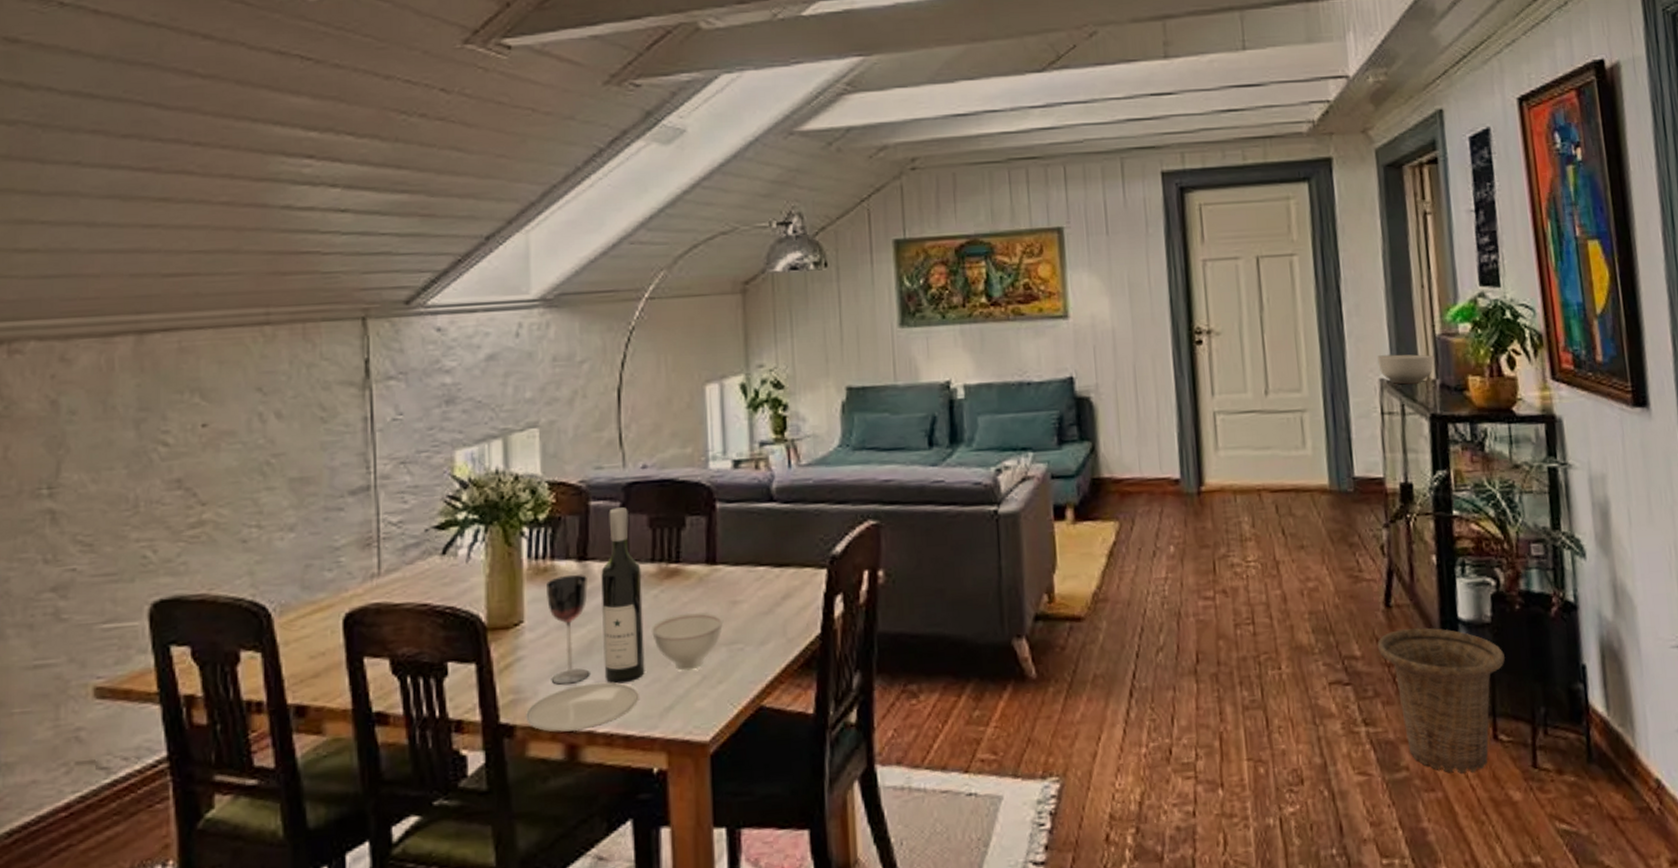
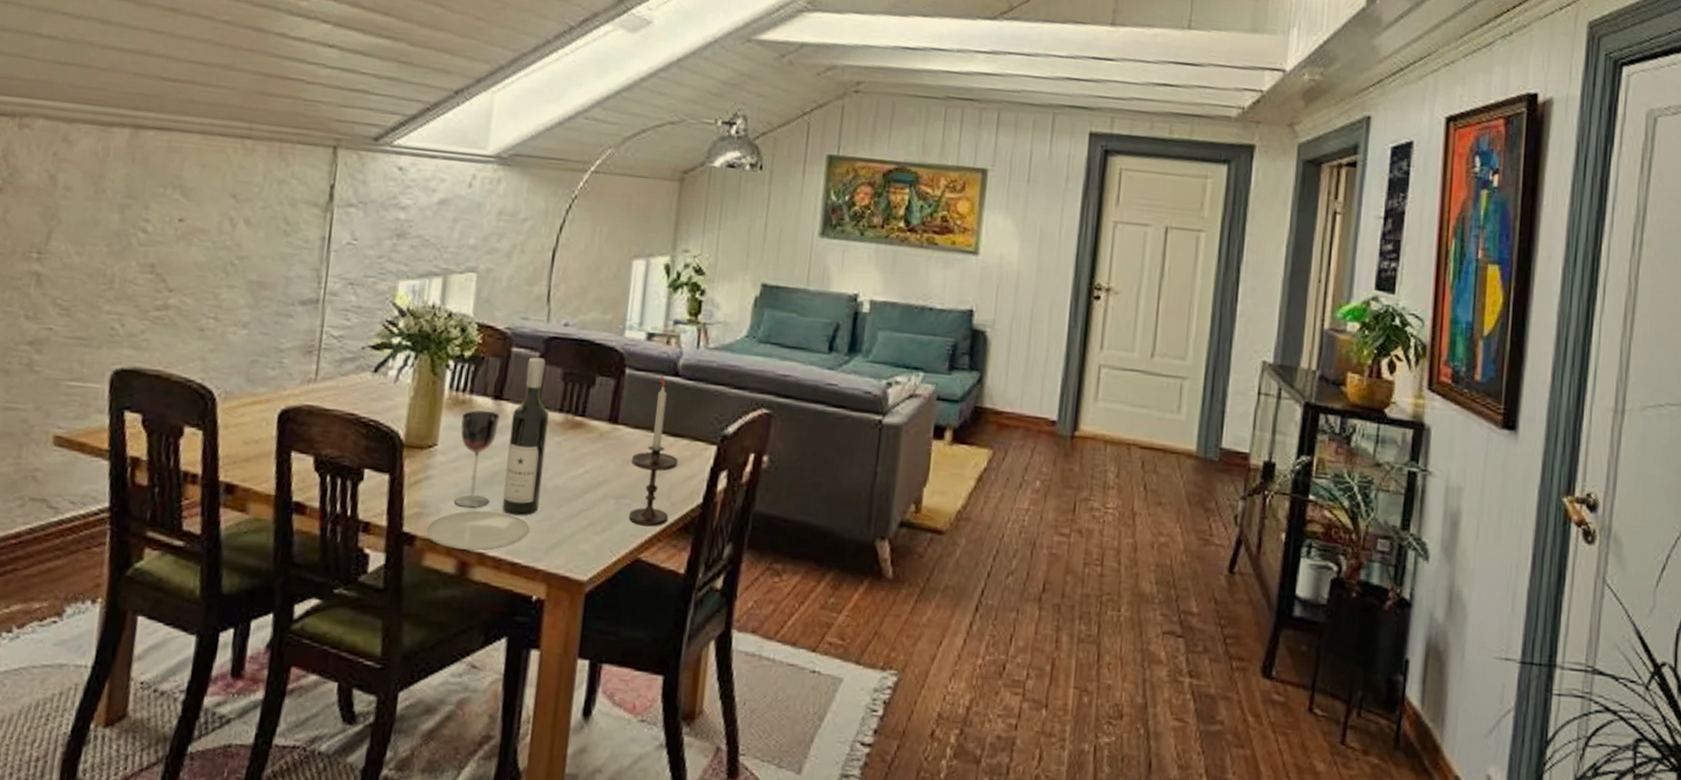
bowl: present [650,612,724,671] -> none [549,463,616,515]
candlestick: none [737,501,789,670] -> present [628,374,679,527]
bowl: present [1377,354,1434,385] -> none [1263,339,1318,372]
basket: present [1377,627,1505,774] -> none [1214,595,1333,738]

